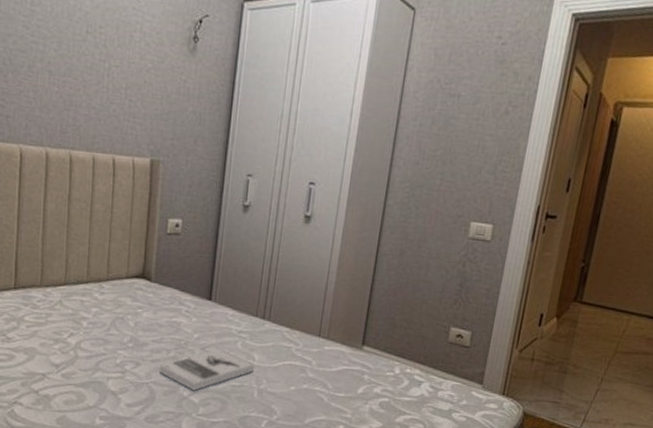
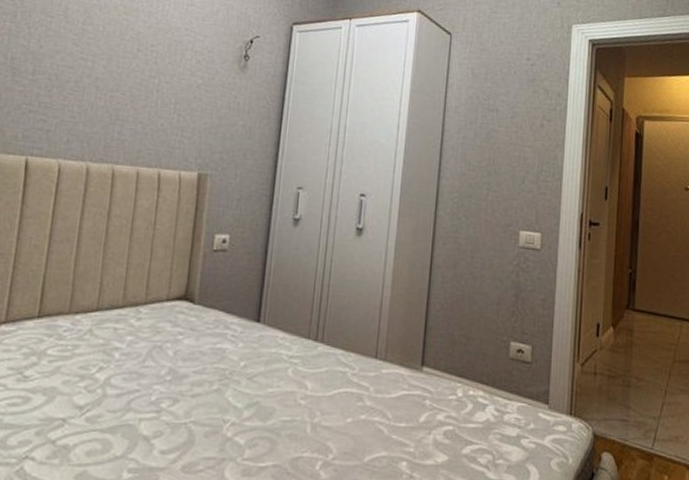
book: present [159,349,255,391] -> none [199,378,308,430]

